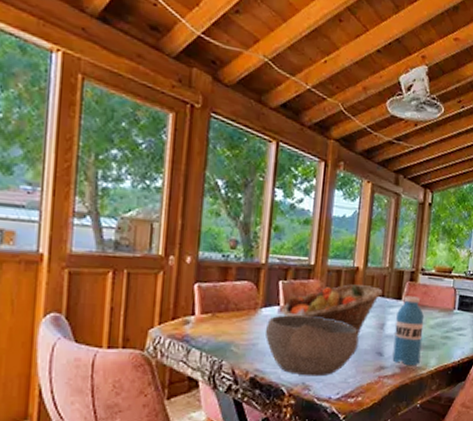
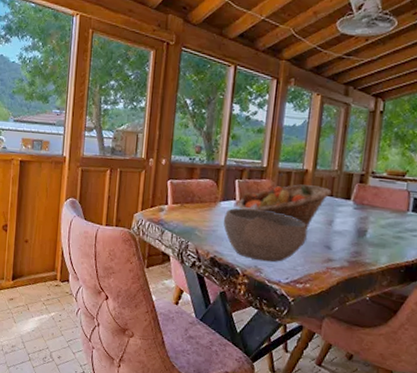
water bottle: present [392,296,425,365] -> none [340,196,375,261]

